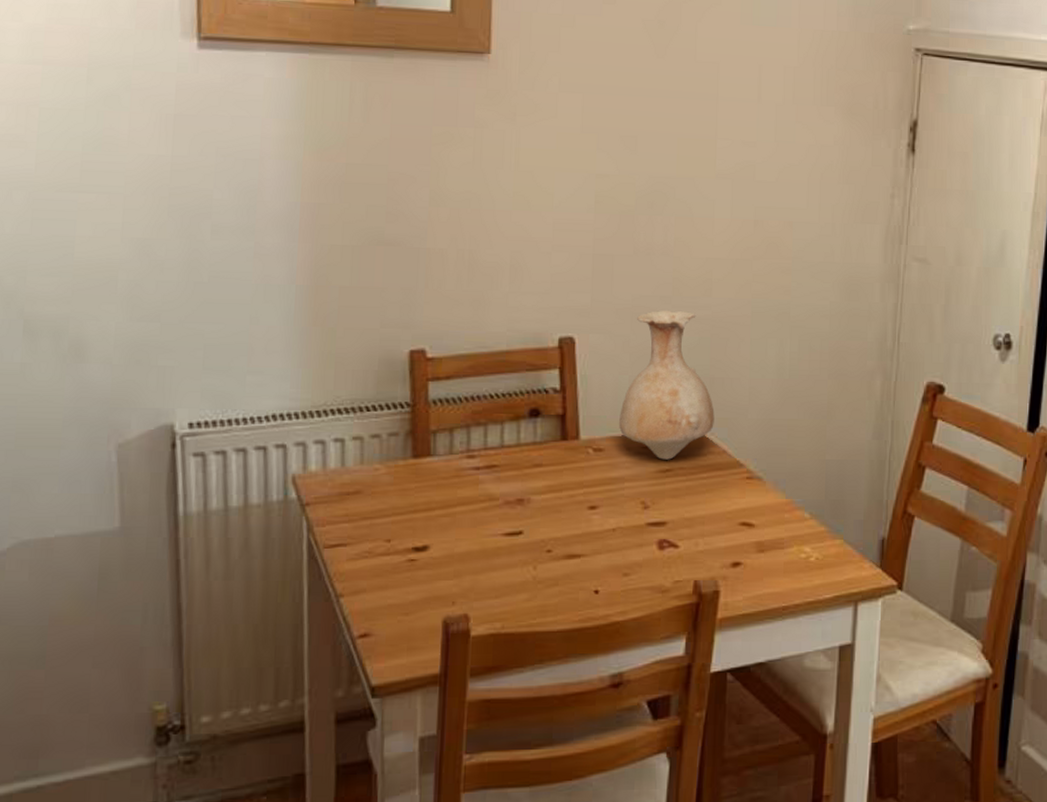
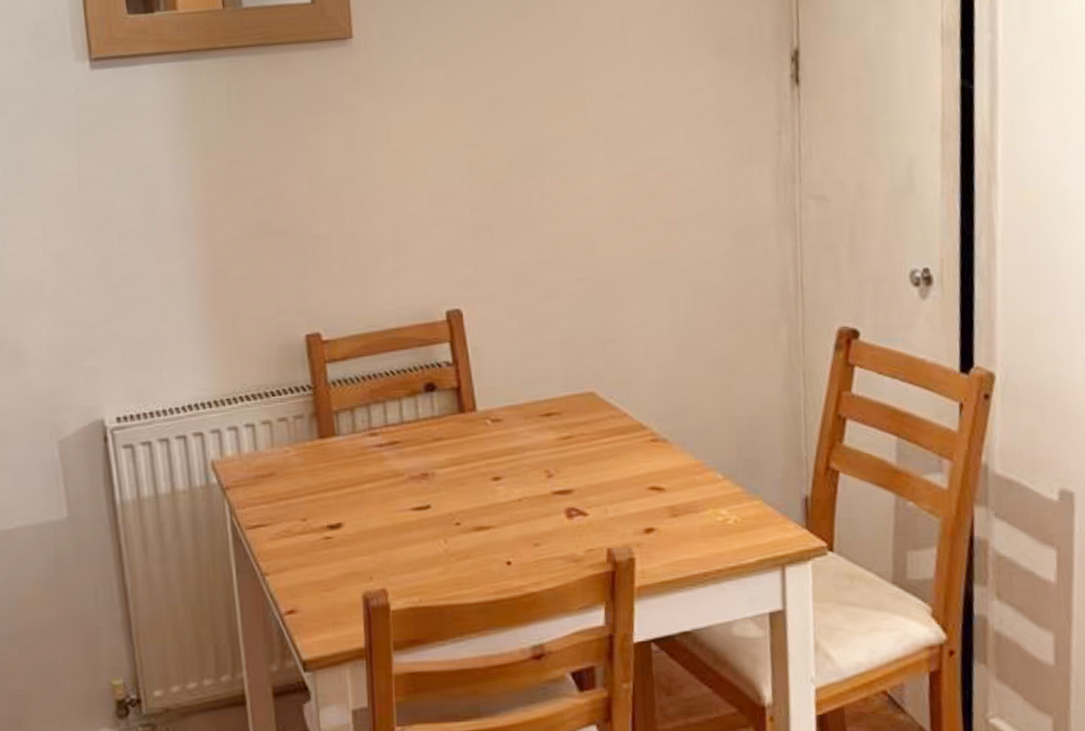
vase: present [619,310,715,460] -> none [514,274,612,427]

